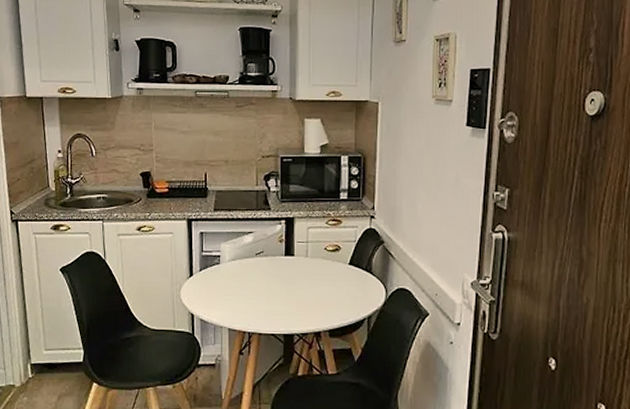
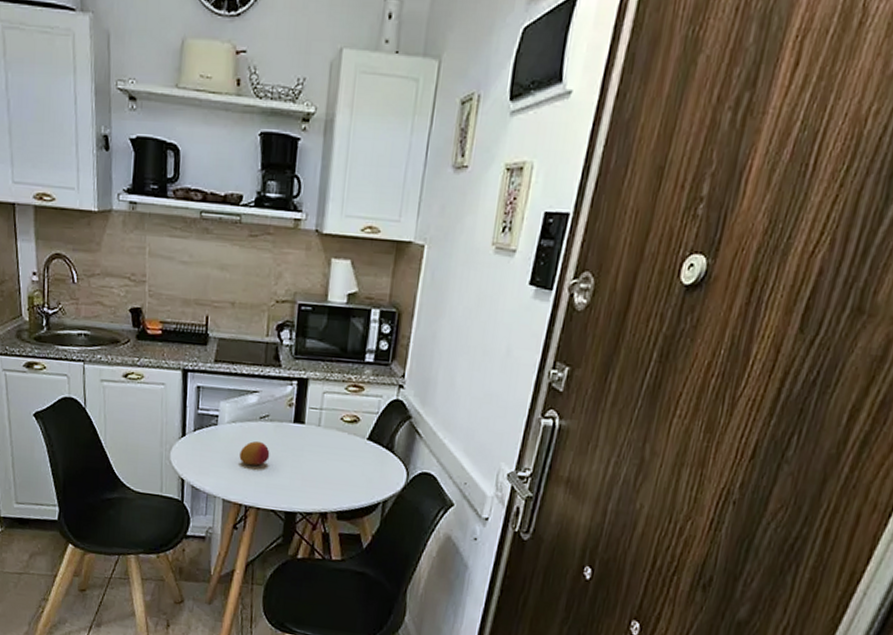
fruit: none [240,274,267,296] -> present [239,440,270,466]

